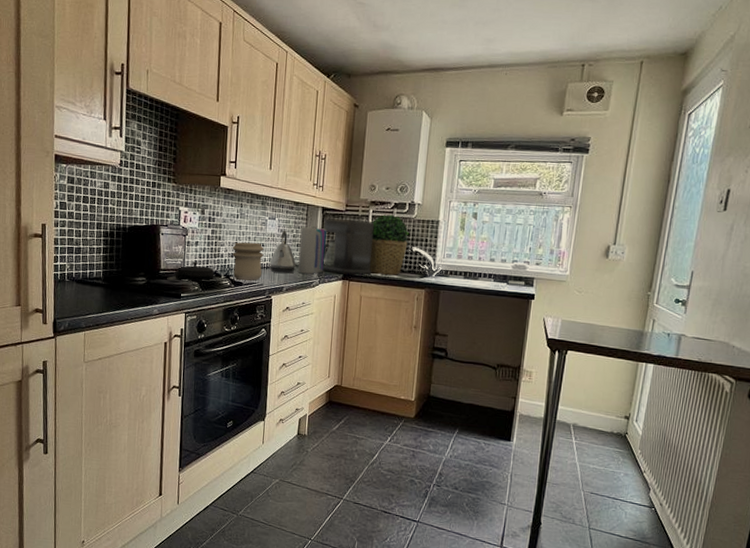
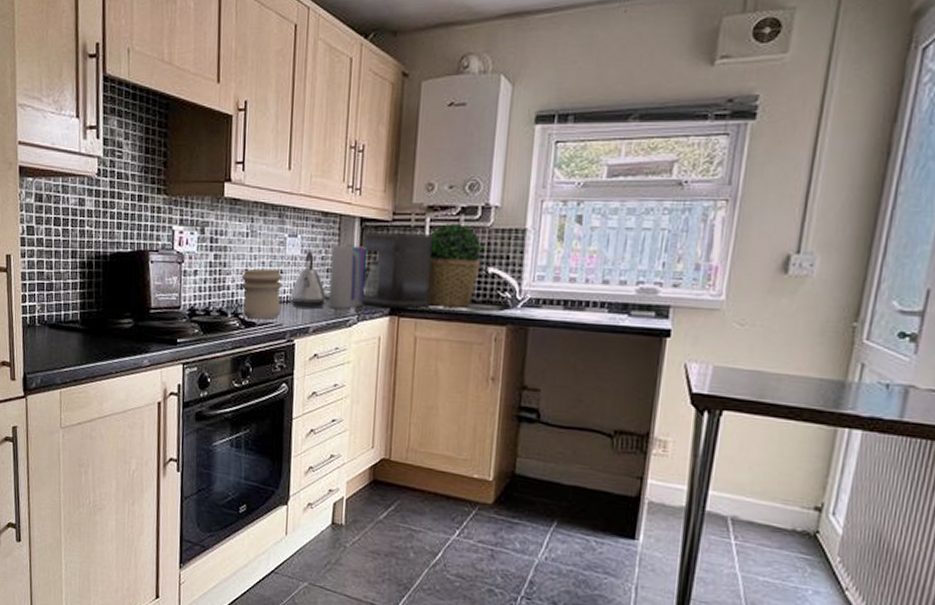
cooking pot: present [167,261,216,283] -> none [159,296,222,324]

